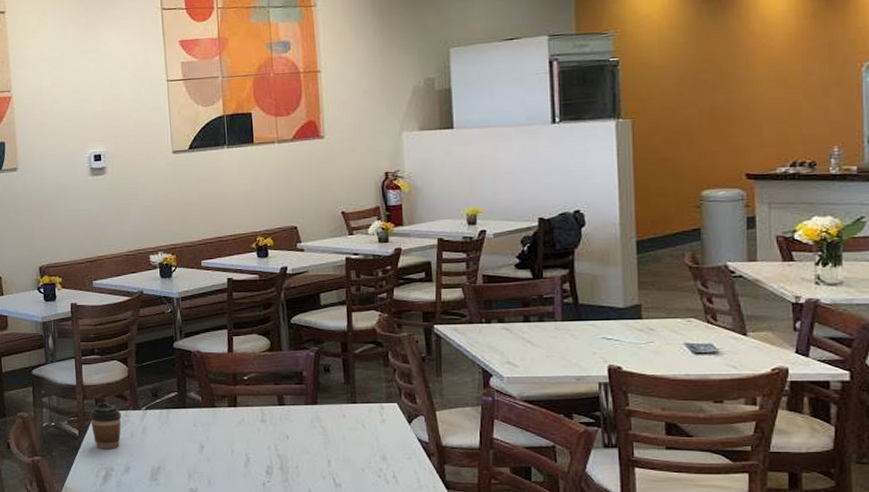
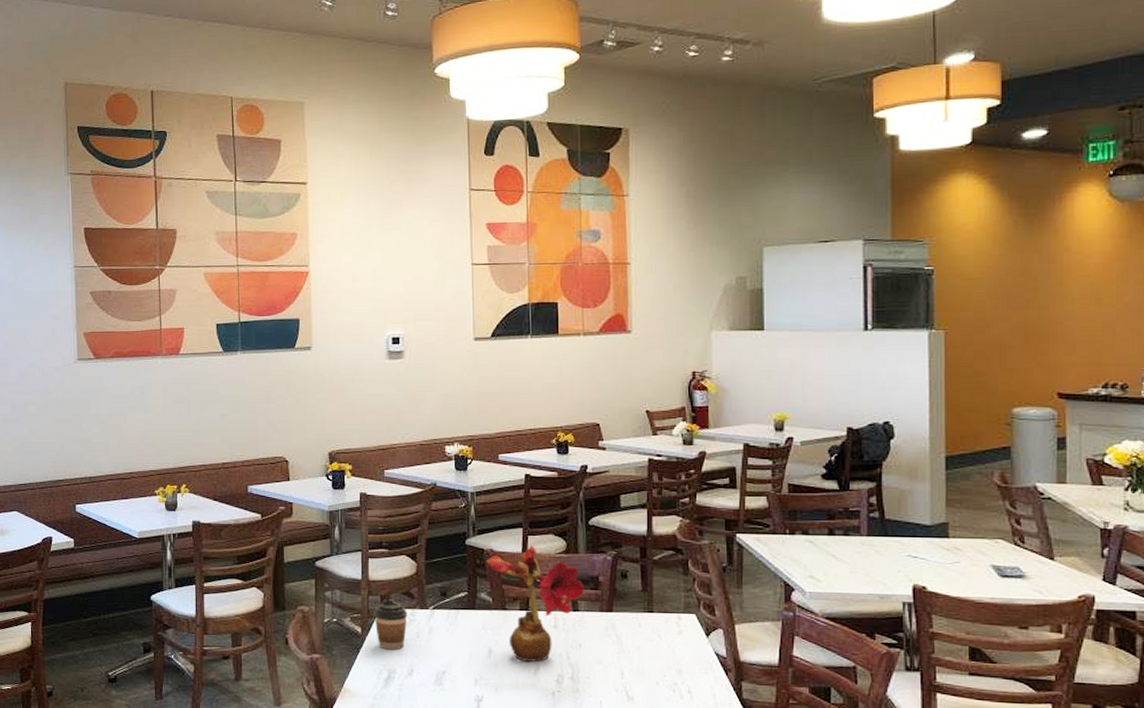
flower: none [194,345,290,455] -> present [486,545,585,662]

